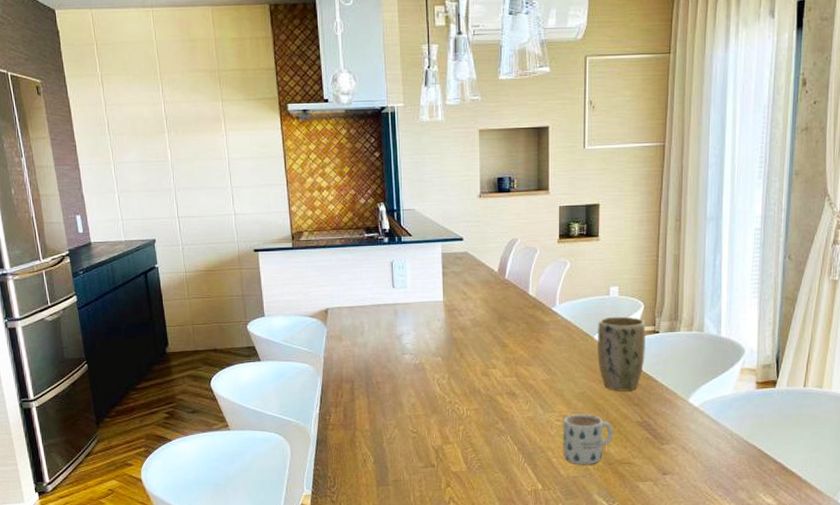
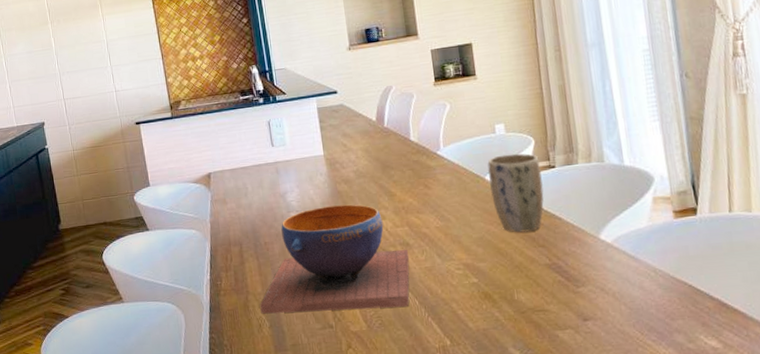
decorative bowl: none [366,351,513,452] -> present [260,204,410,314]
mug: present [563,414,613,465] -> none [464,260,522,316]

